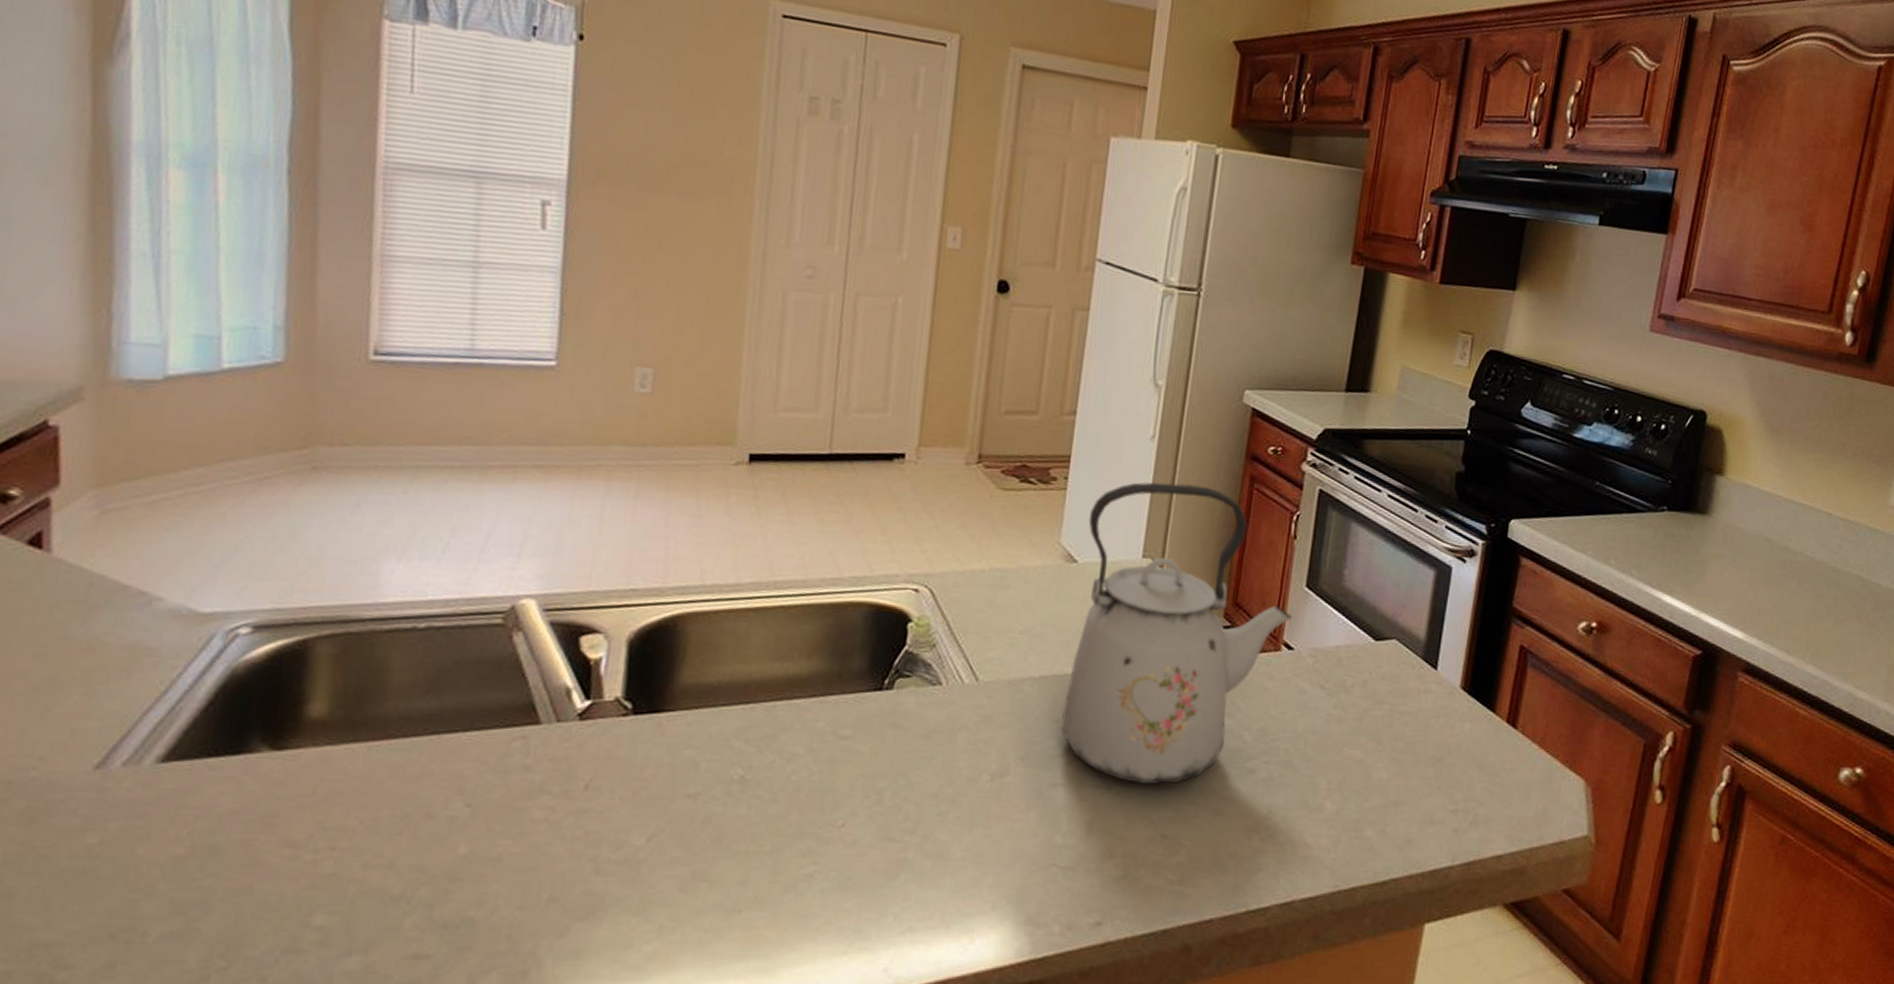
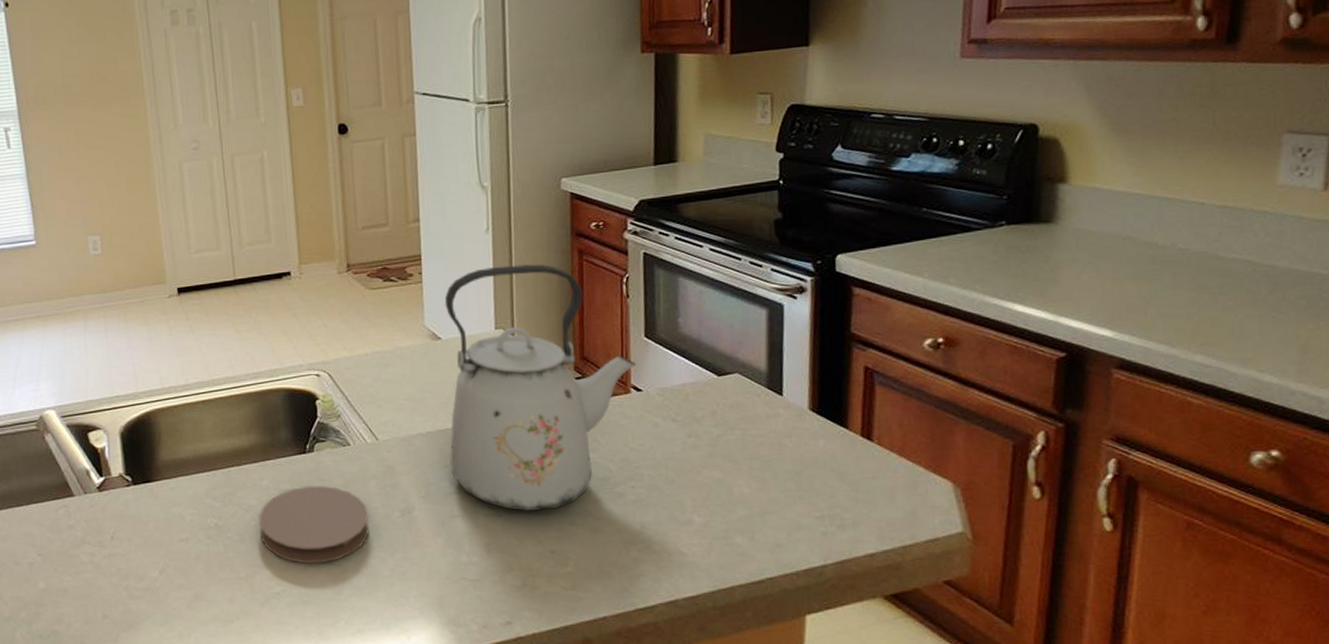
coaster: none [800,733,950,837] -> present [259,485,370,564]

